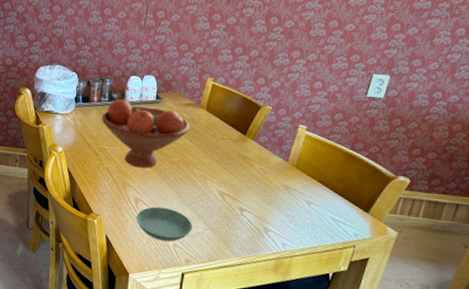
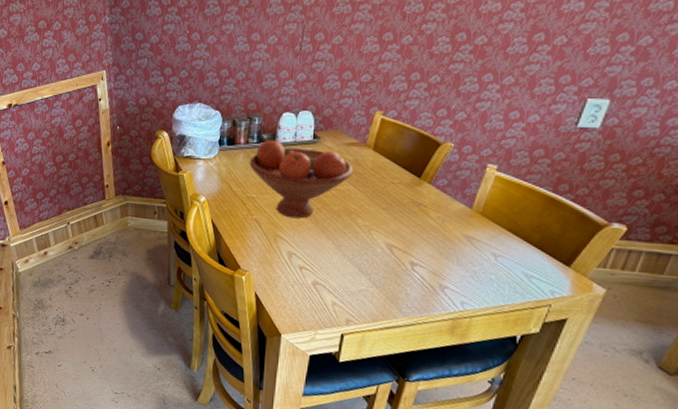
saucer: present [136,206,192,242] -> none [289,261,354,300]

